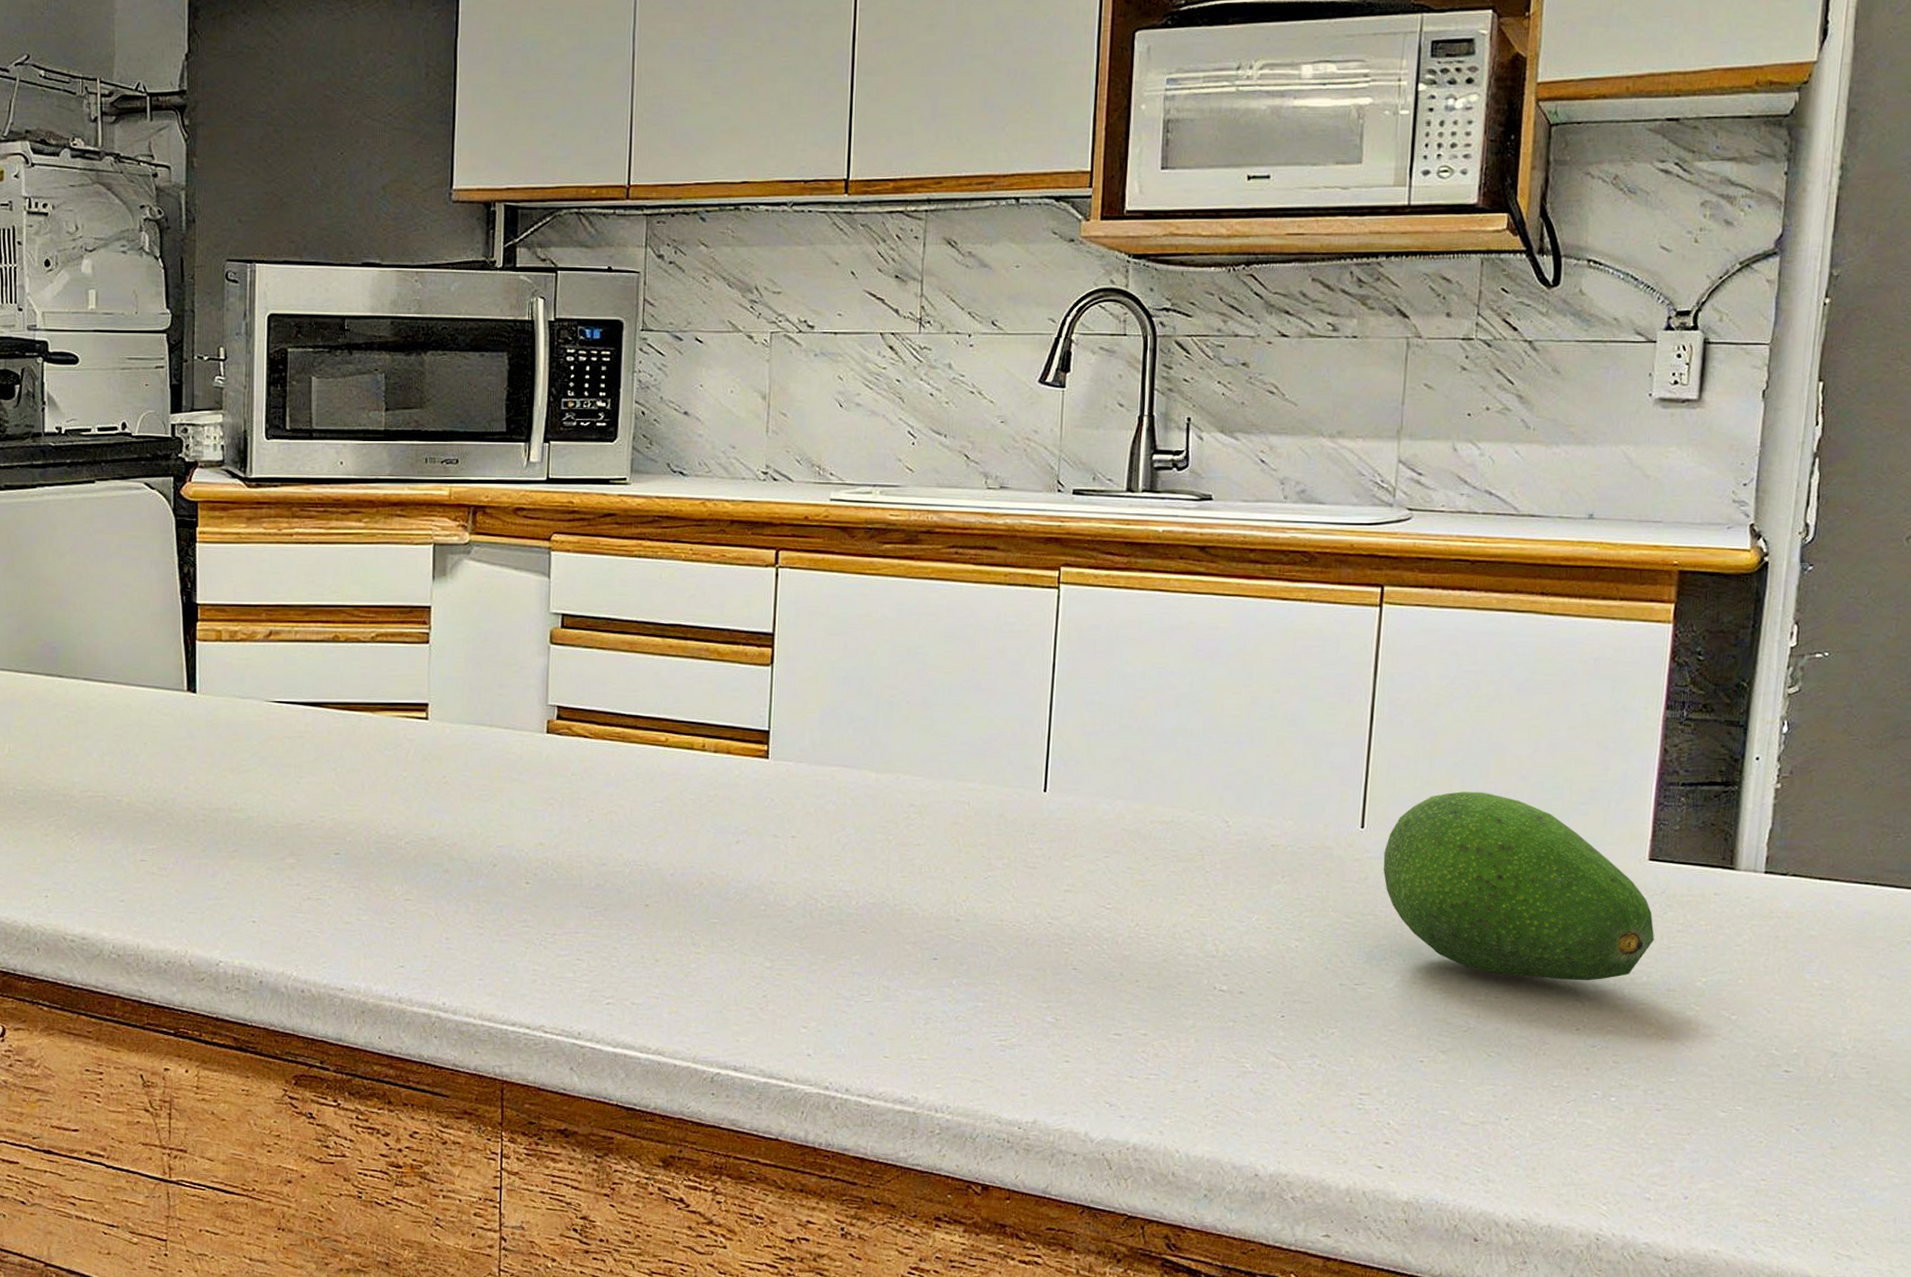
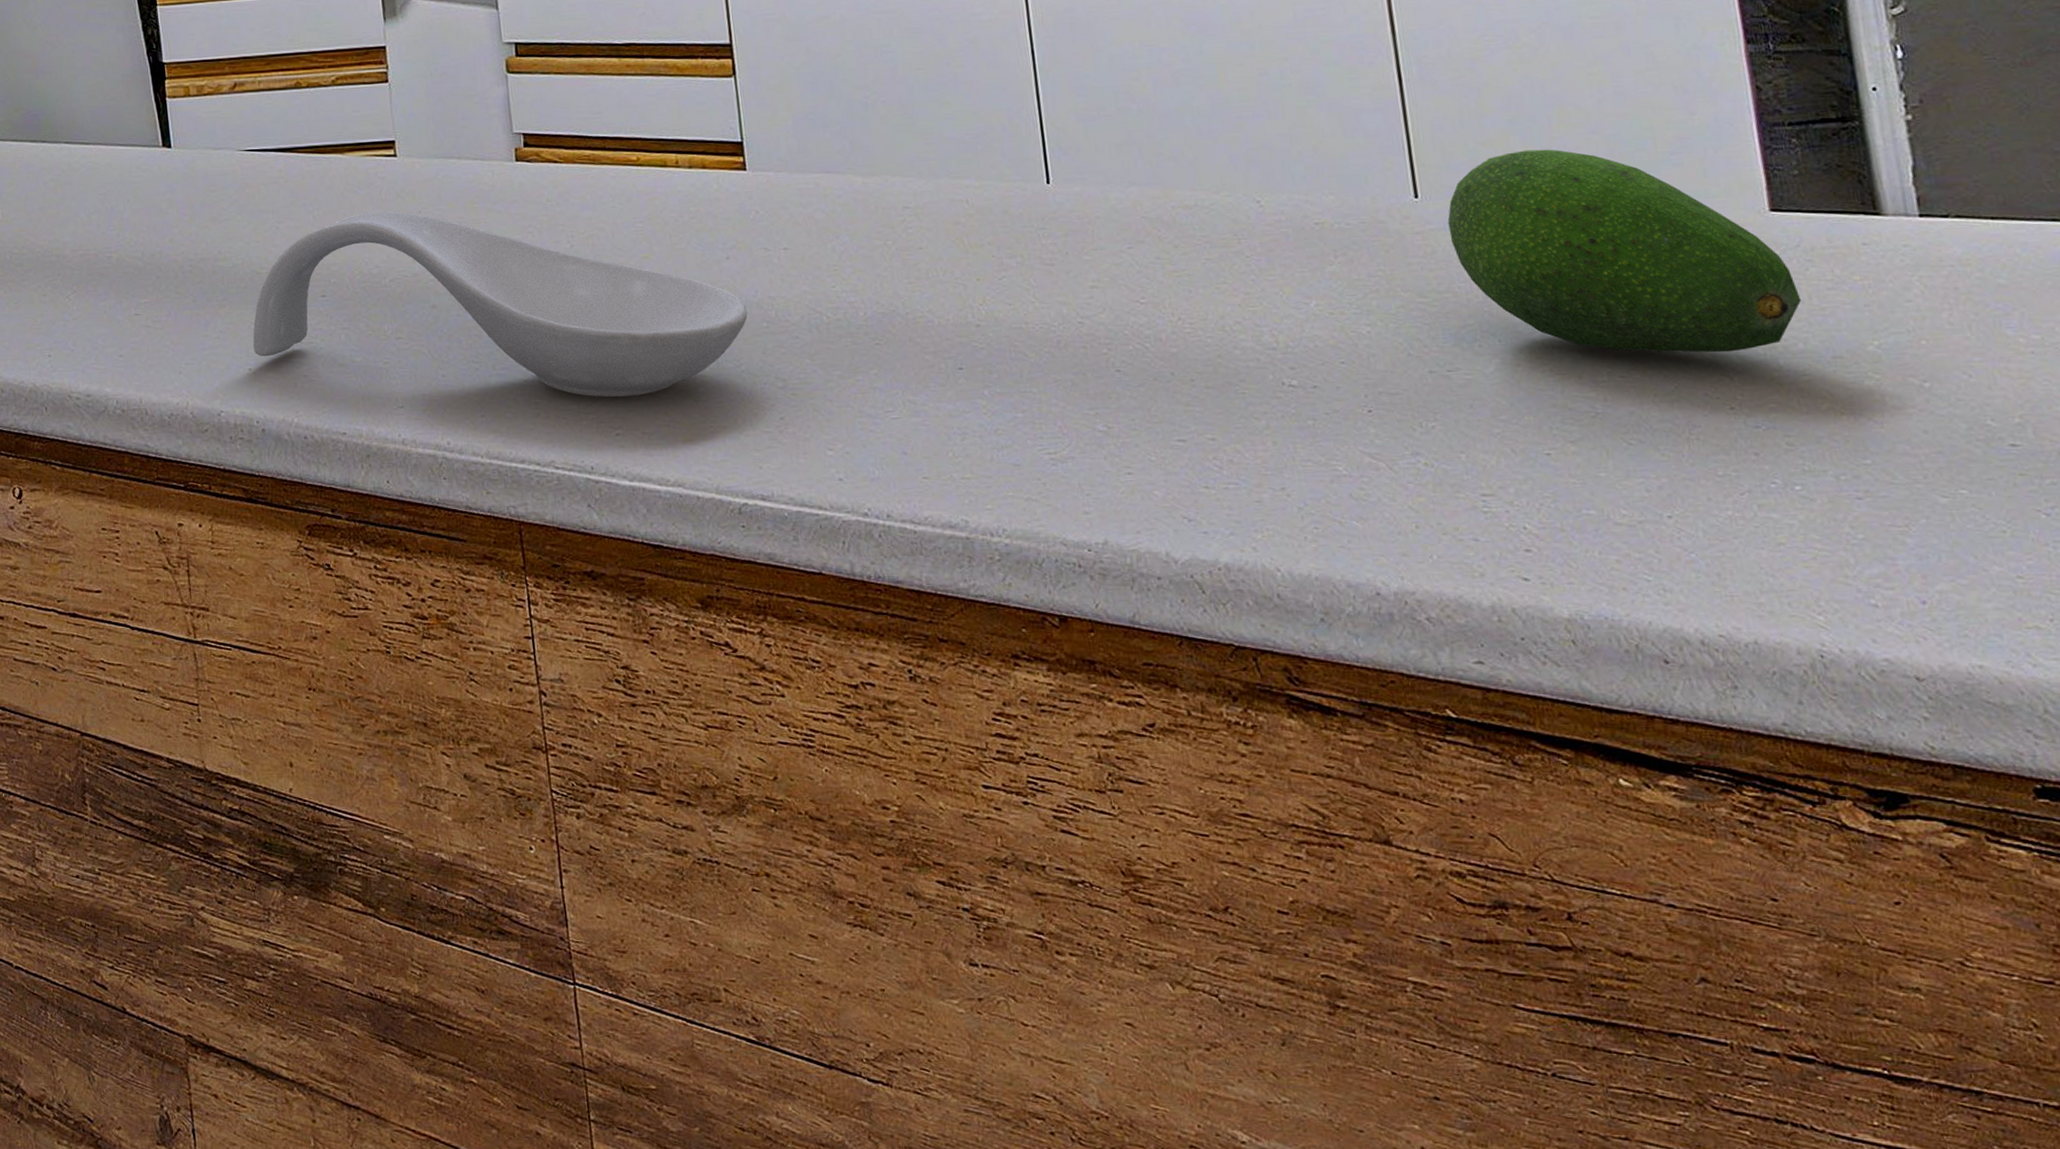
spoon rest: none [259,773,748,969] -> present [252,210,748,398]

